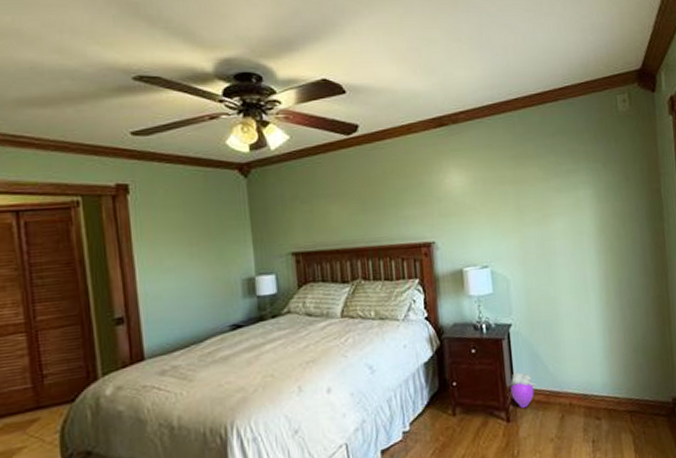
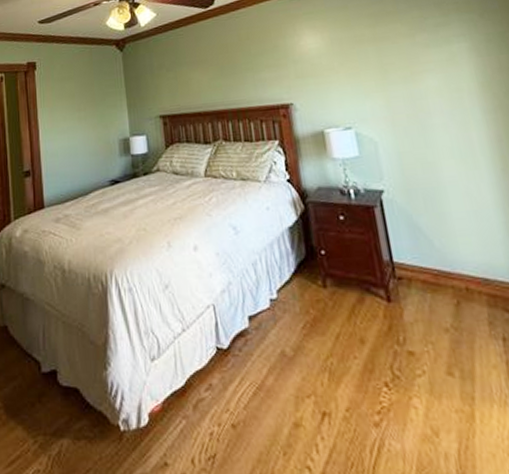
plush toy: present [510,372,538,409] -> none [388,245,422,288]

